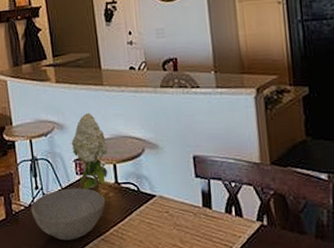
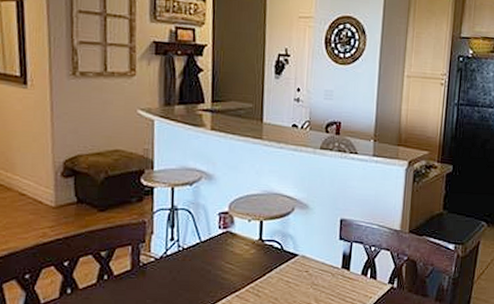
bowl: present [31,188,105,240] -> none [162,242,246,296]
flower: present [71,113,108,190] -> none [218,166,258,245]

